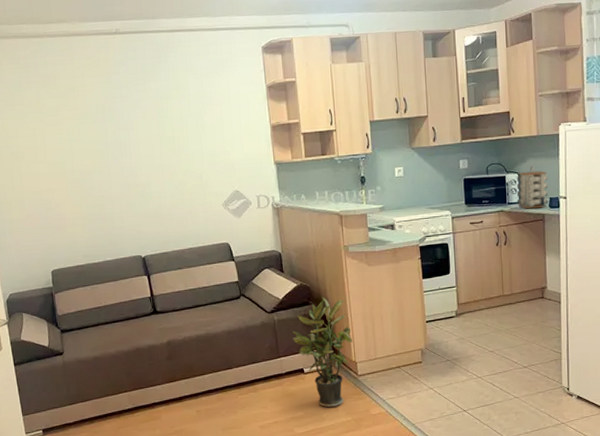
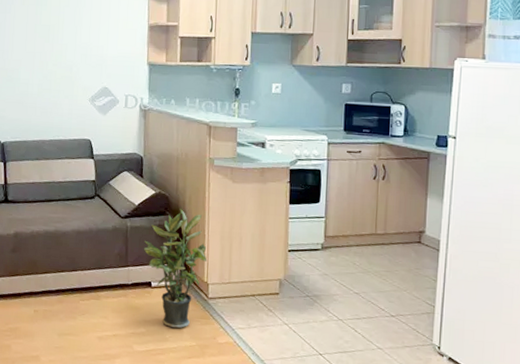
spice rack: present [516,165,548,209] -> none [400,99,438,146]

